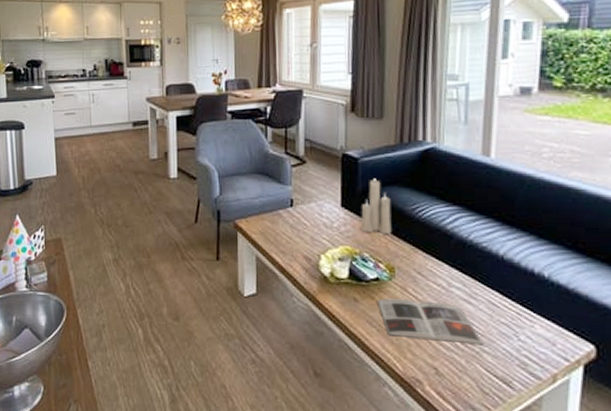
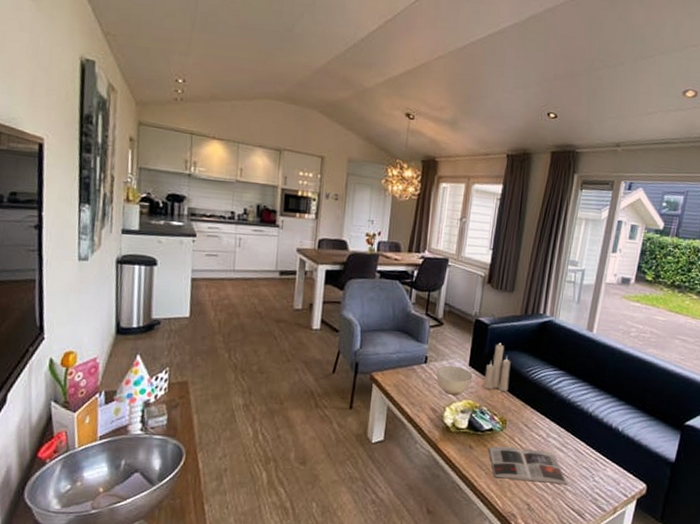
bowl: none [305,207,346,241] -> present [436,365,472,395]

